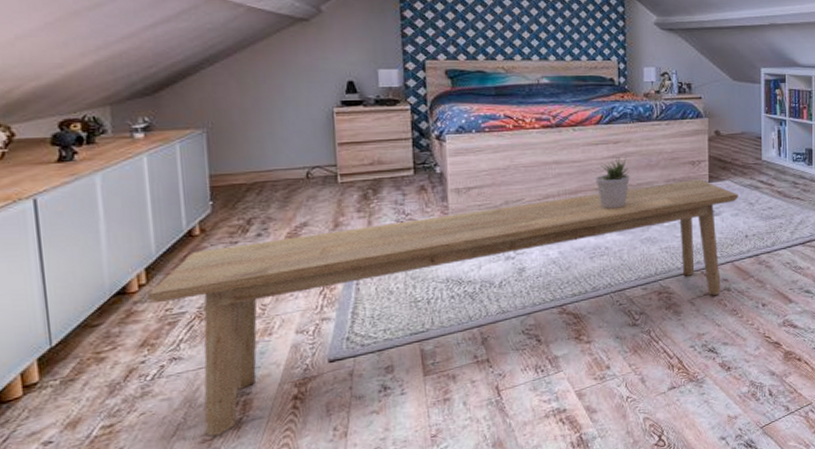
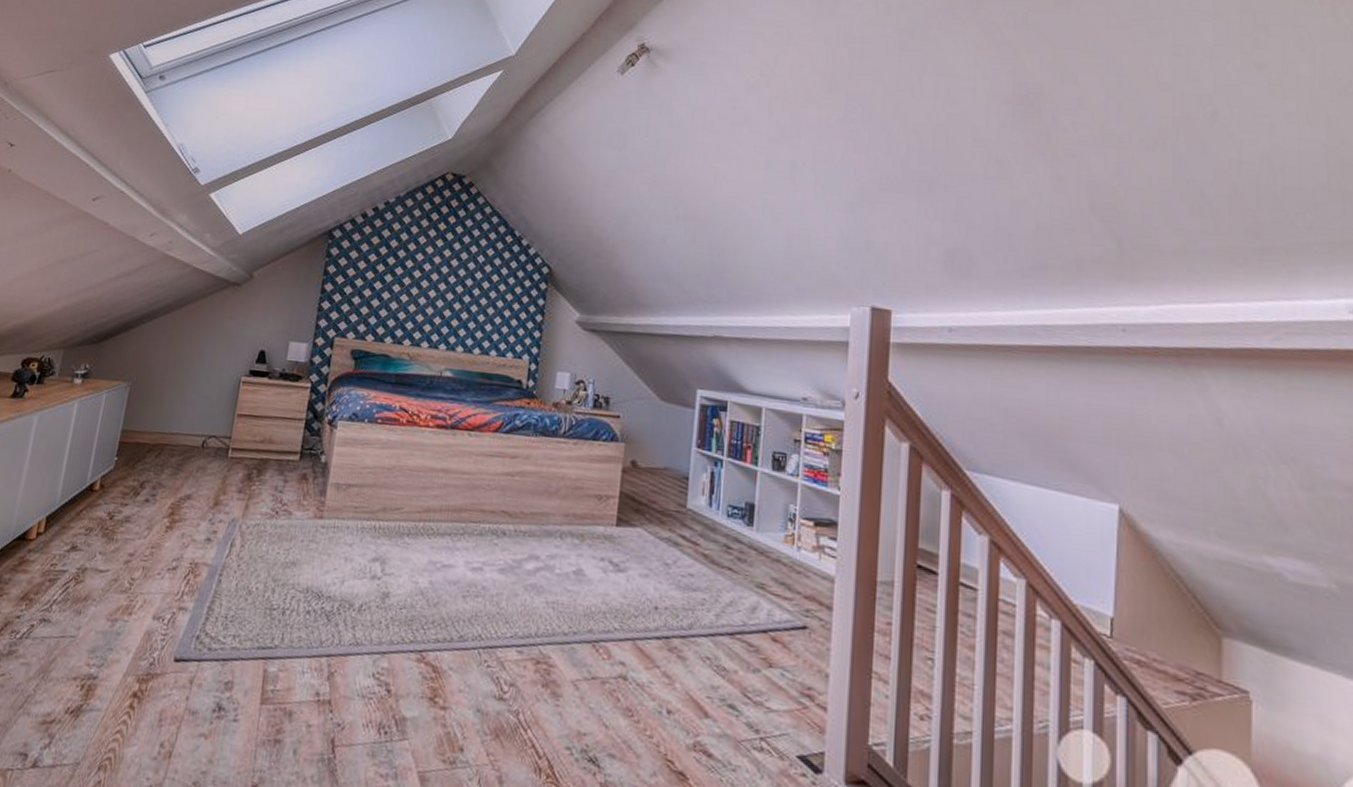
bench: present [146,179,738,437] -> none [40,507,652,721]
potted plant: present [595,157,630,210] -> none [483,475,524,540]

